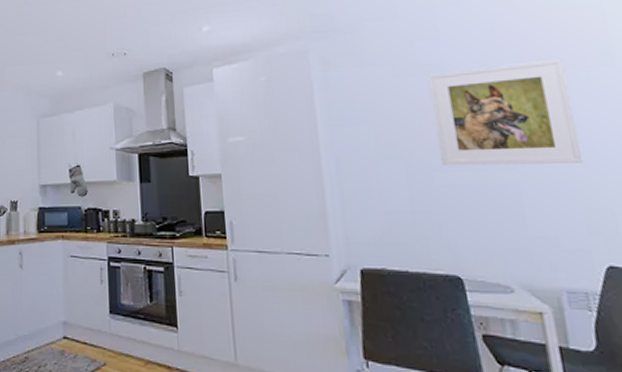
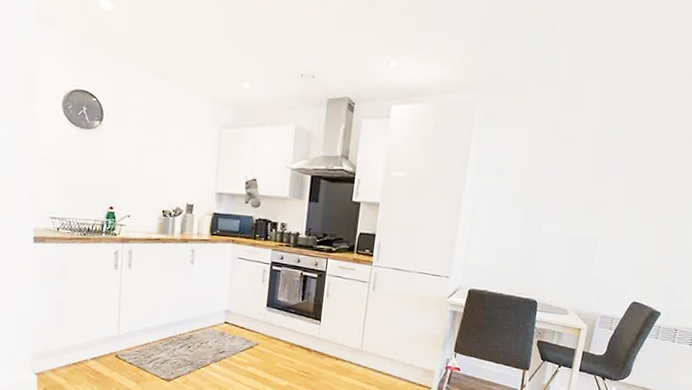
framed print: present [427,58,582,166] -> none [550,141,663,228]

